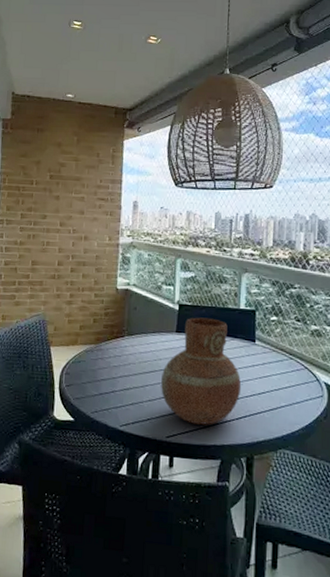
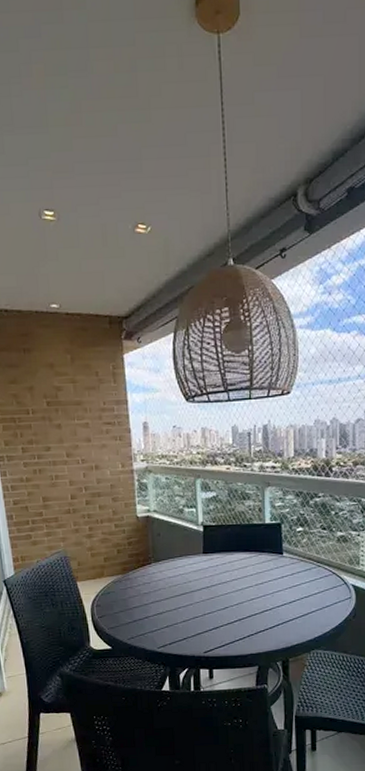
vase: present [161,317,242,425] -> none [193,536,273,638]

